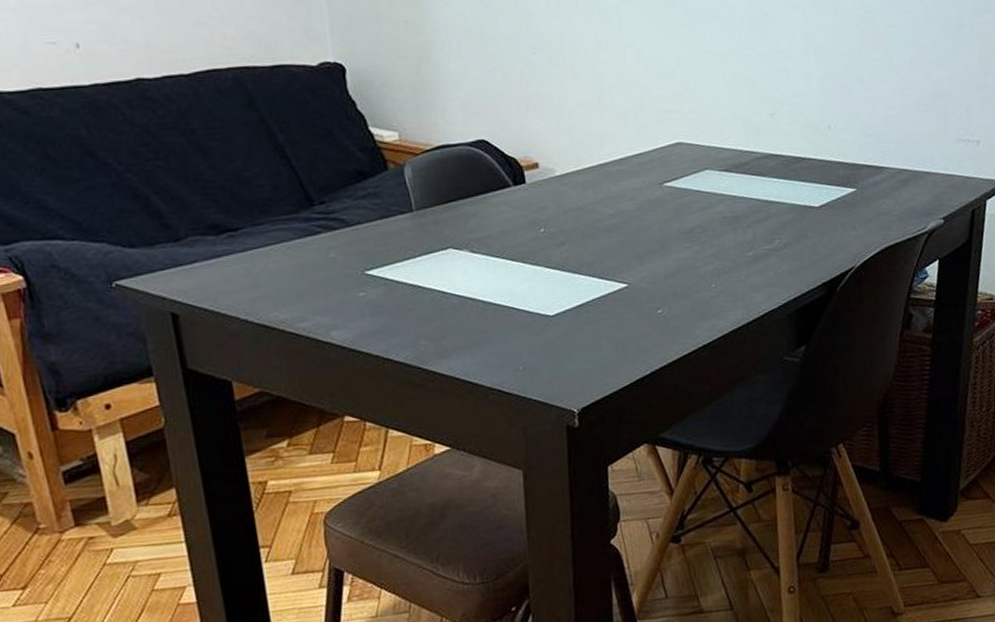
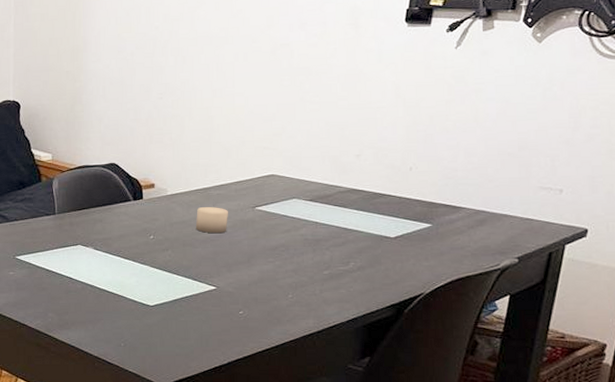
candle: none [594,184,633,219] -> present [195,205,228,234]

